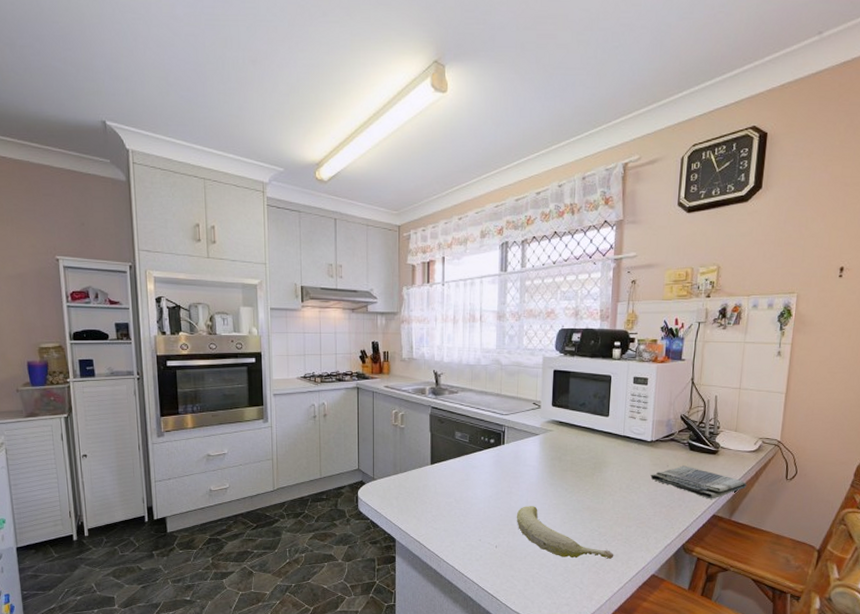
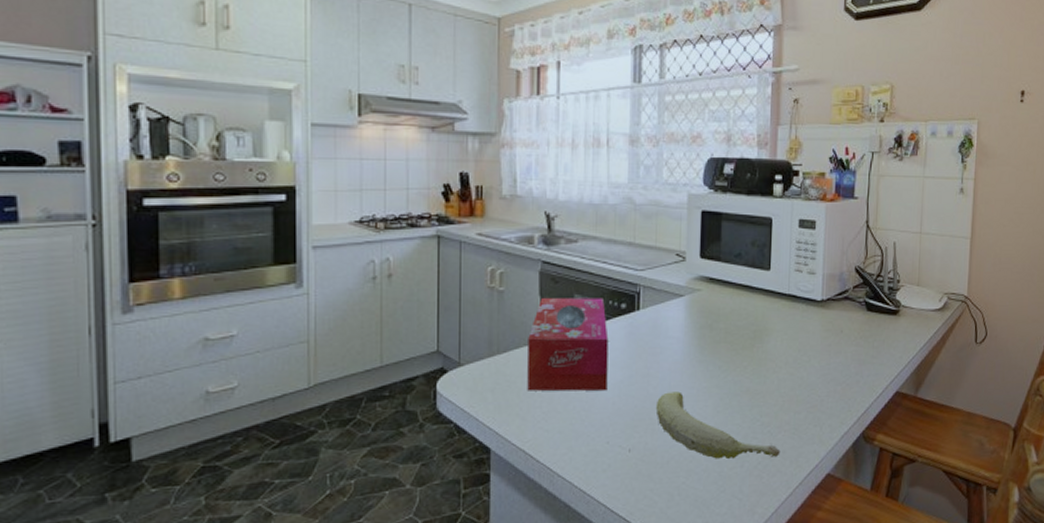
tissue box: none [421,434,481,503] -> present [527,298,609,392]
dish towel: present [650,465,747,499] -> none [822,330,932,372]

